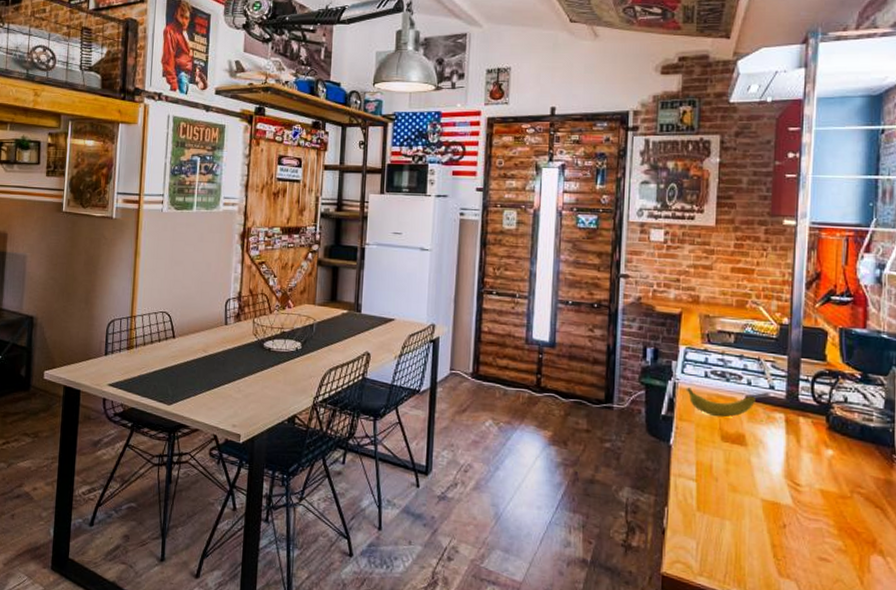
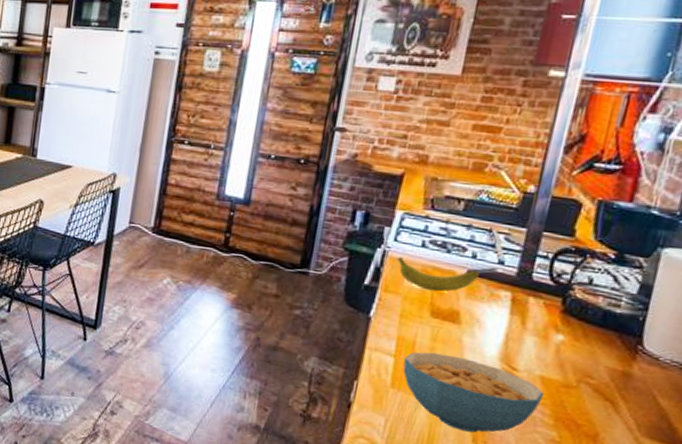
cereal bowl: none [704,474,826,548] -> present [403,352,545,433]

